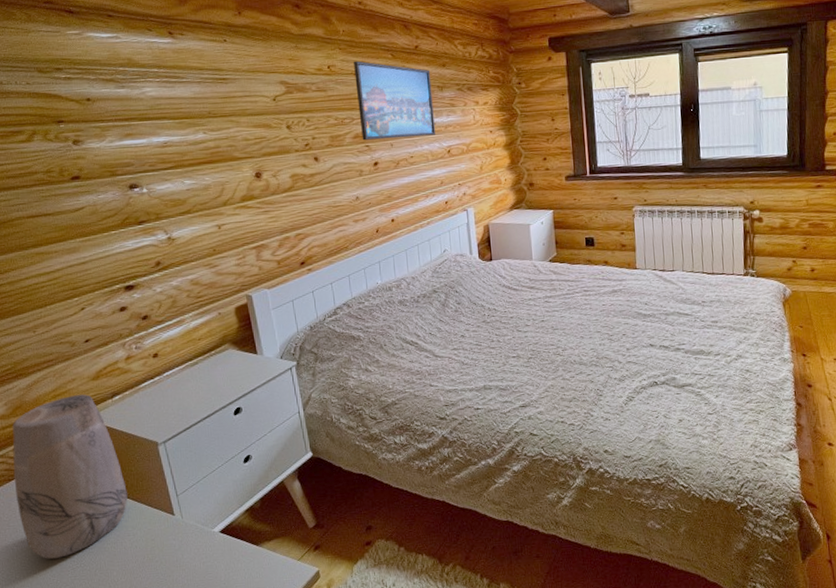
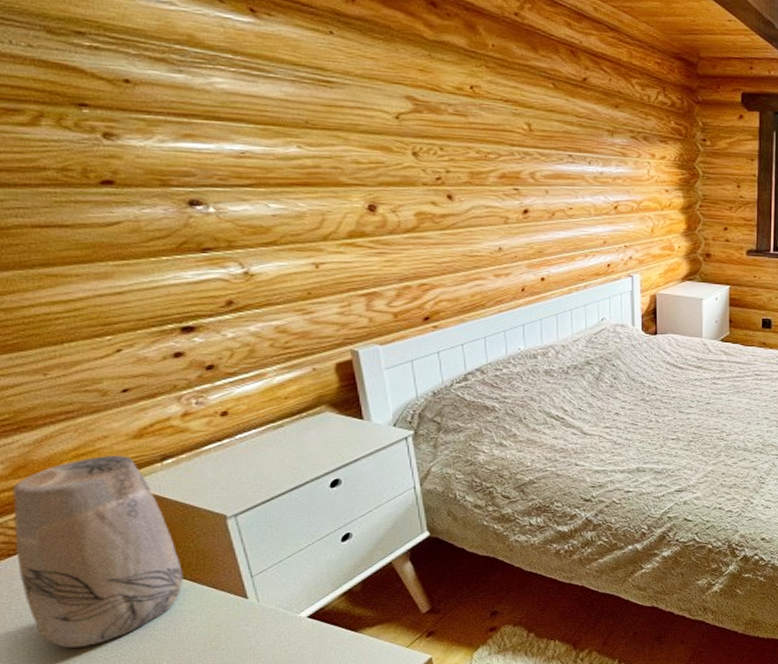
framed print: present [354,60,435,141] -> none [504,84,601,187]

